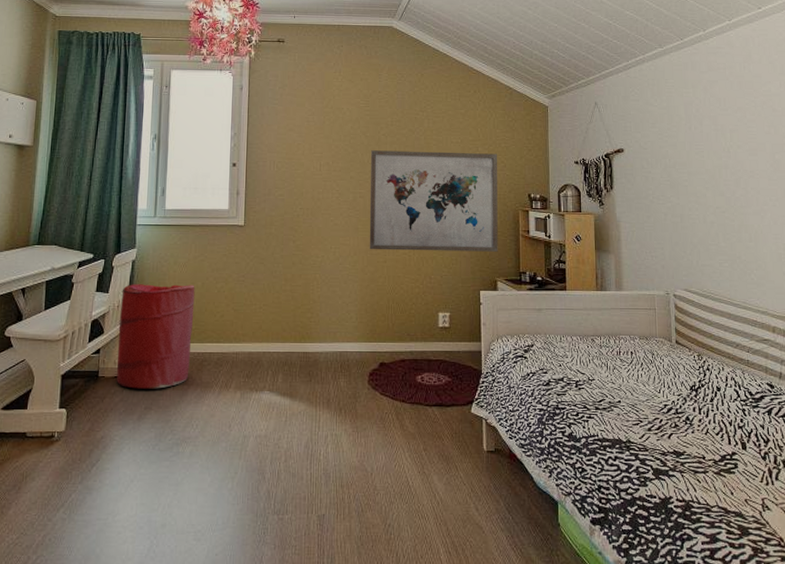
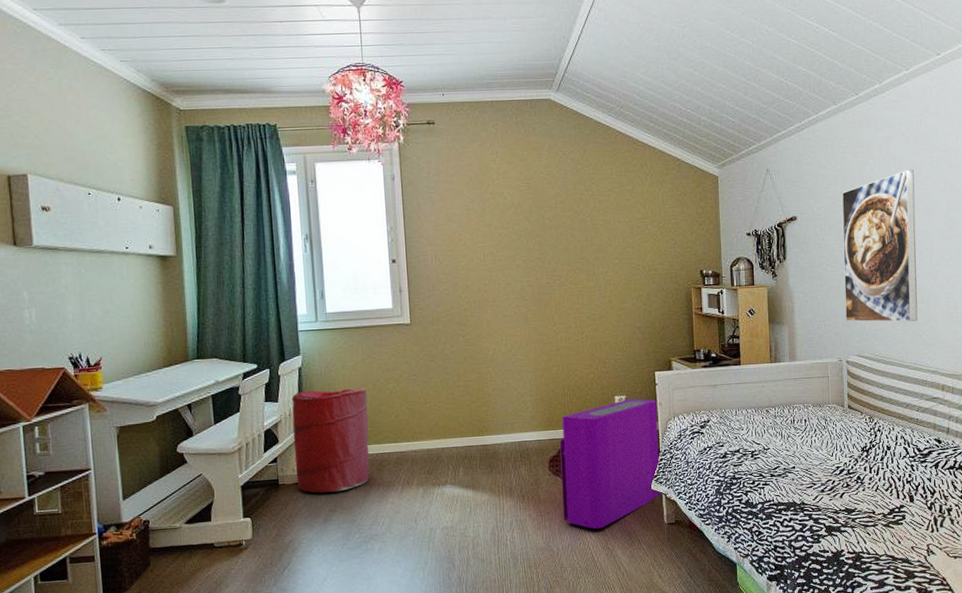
wall art: present [369,150,498,252] -> none [536,231,672,339]
air purifier: none [379,316,481,450] -> present [560,398,661,529]
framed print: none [667,111,746,260] -> present [841,169,918,322]

